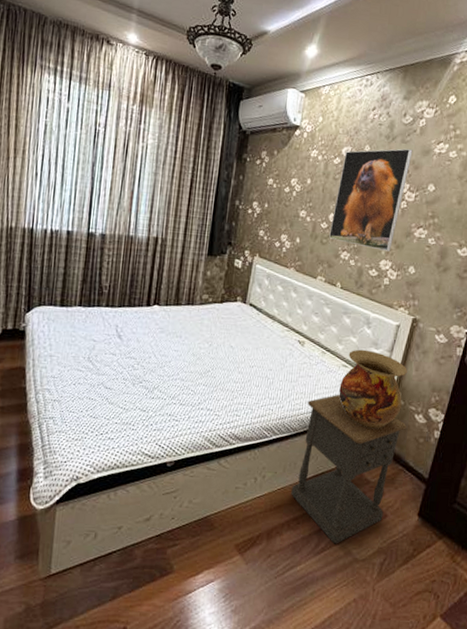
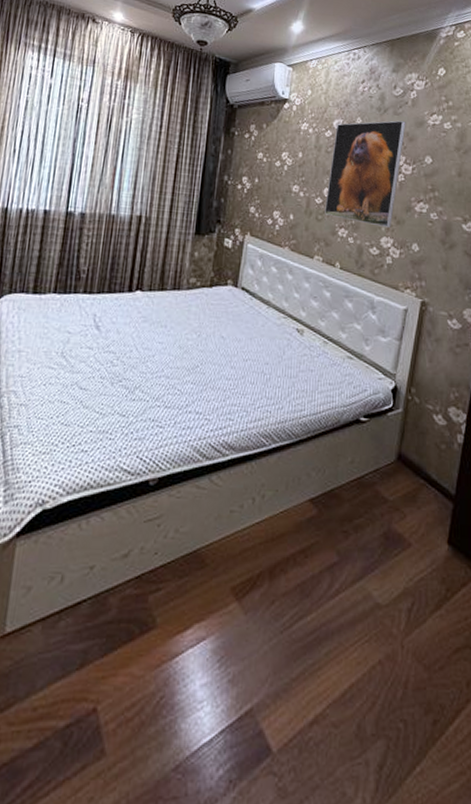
nightstand: present [291,394,407,544] -> none [296,391,425,584]
vase: present [339,349,407,429] -> none [345,338,420,434]

